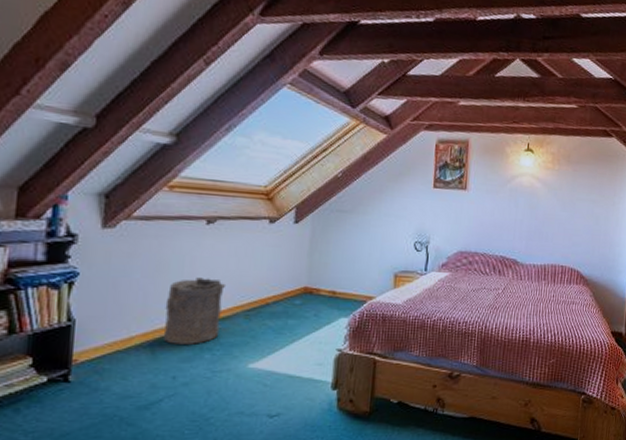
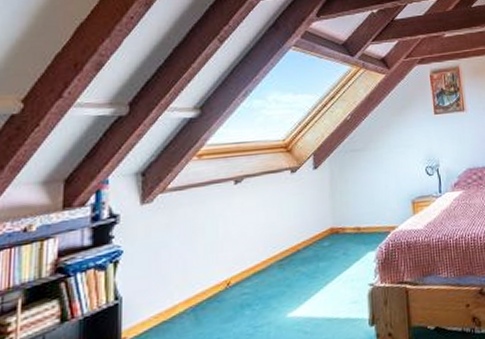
laundry hamper: present [162,277,227,344] -> none [204,235,259,306]

